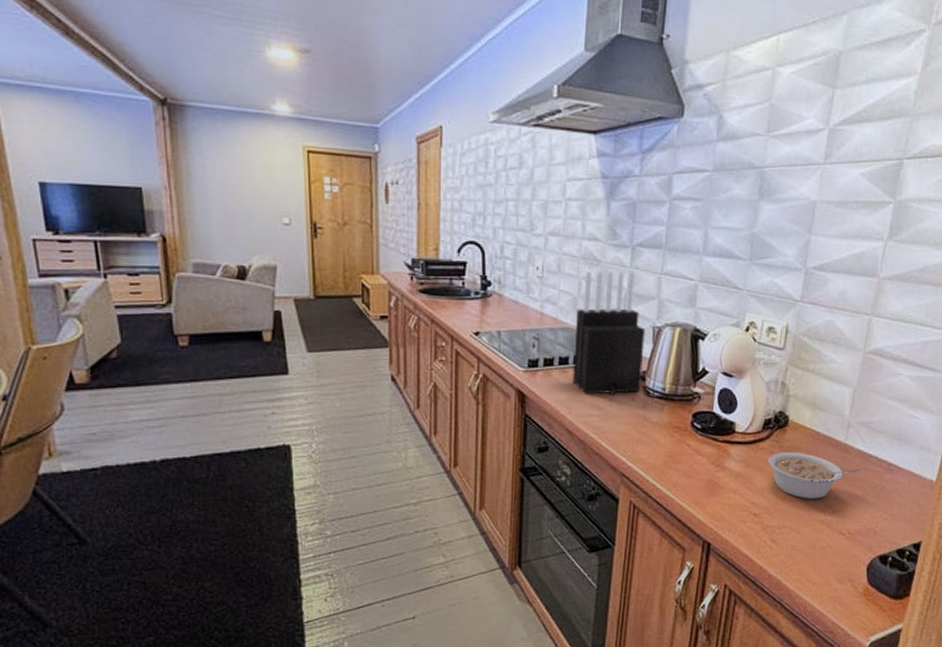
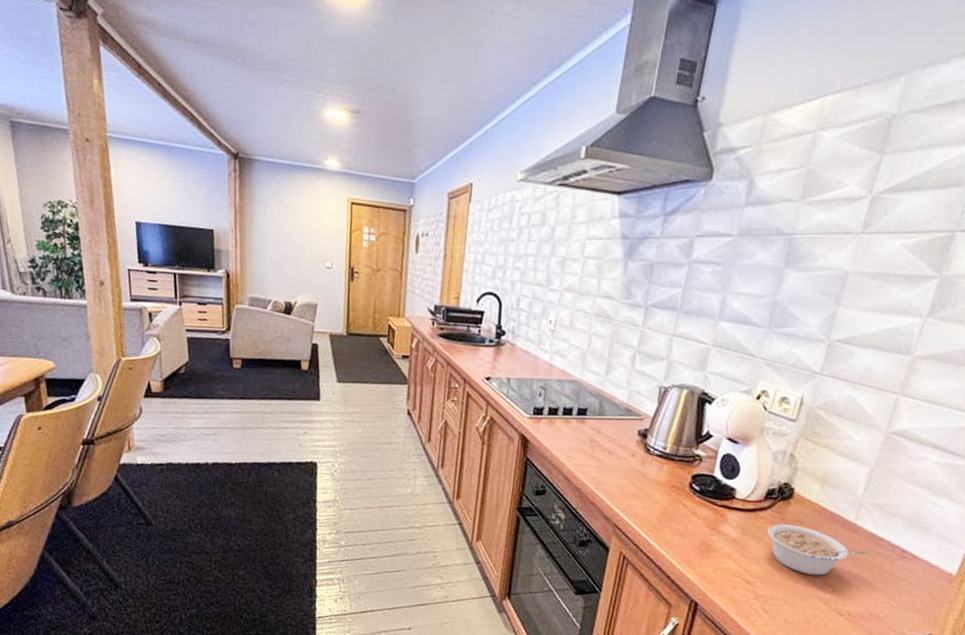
knife block: present [571,271,645,395] -> none [573,328,651,449]

